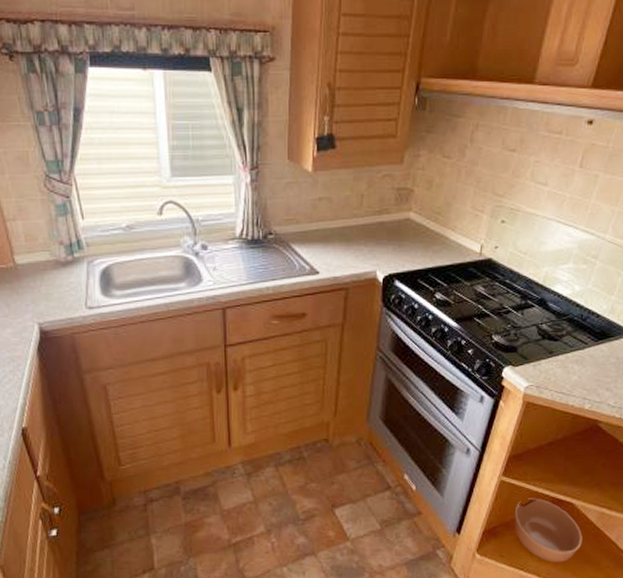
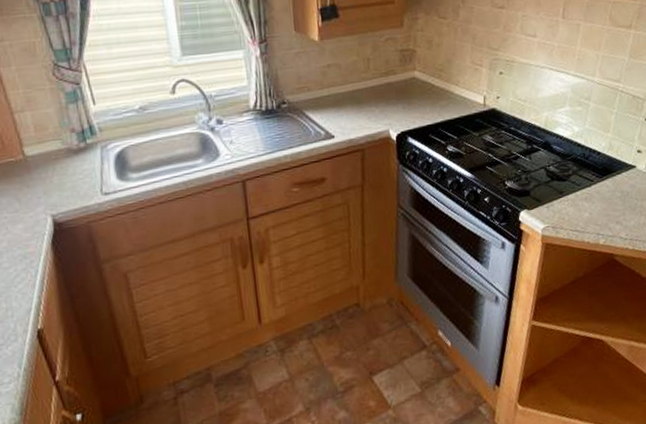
bowl: present [514,498,583,562] -> none [548,339,617,404]

